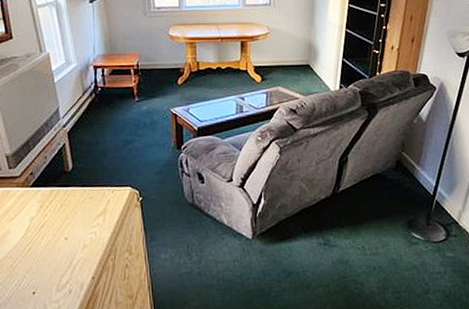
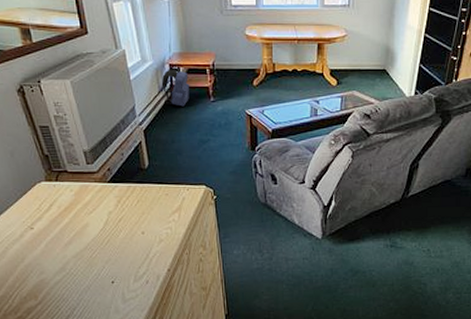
backpack: none [85,69,115,108] -> present [161,67,190,107]

